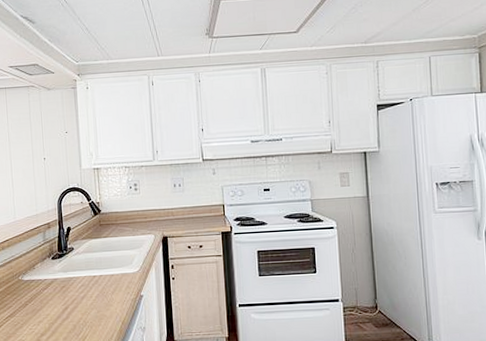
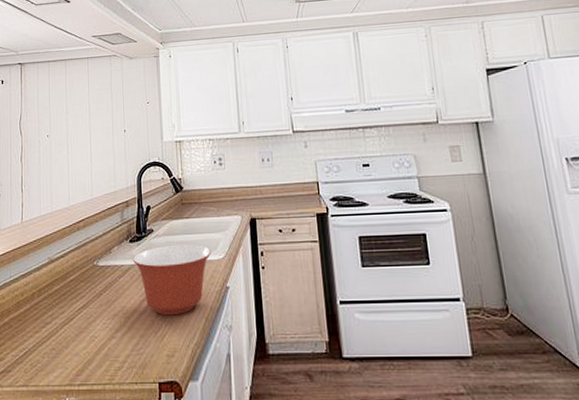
mixing bowl: none [55,260,128,321] -> present [132,244,212,316]

